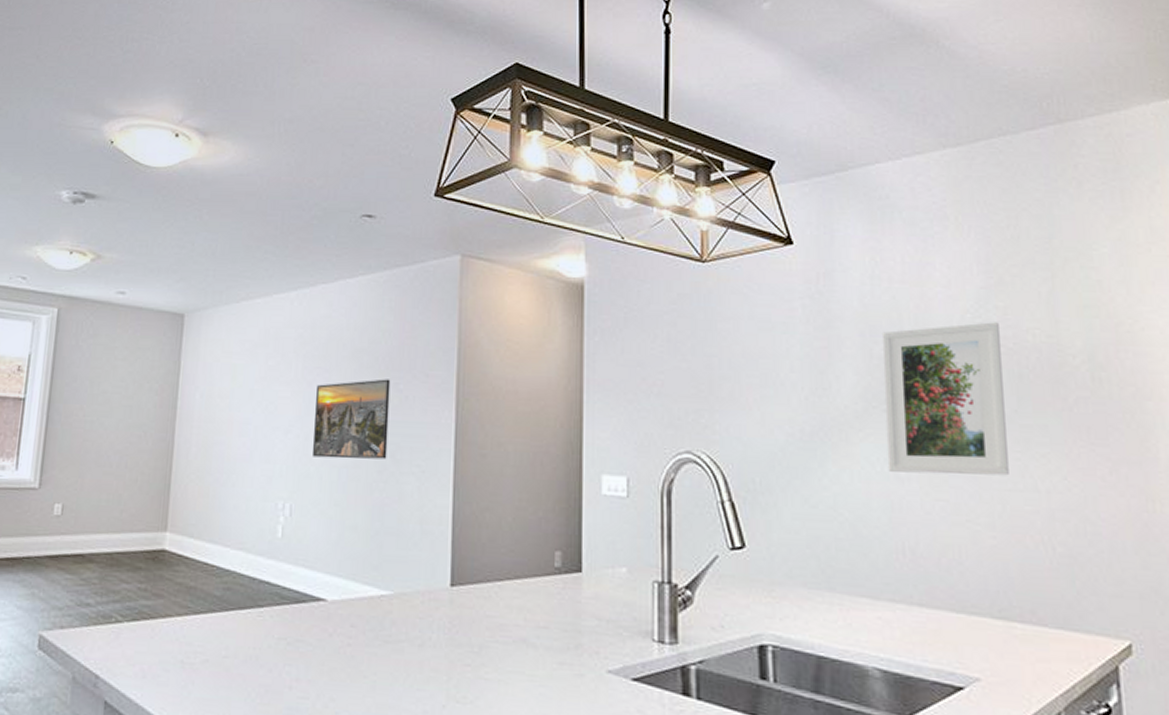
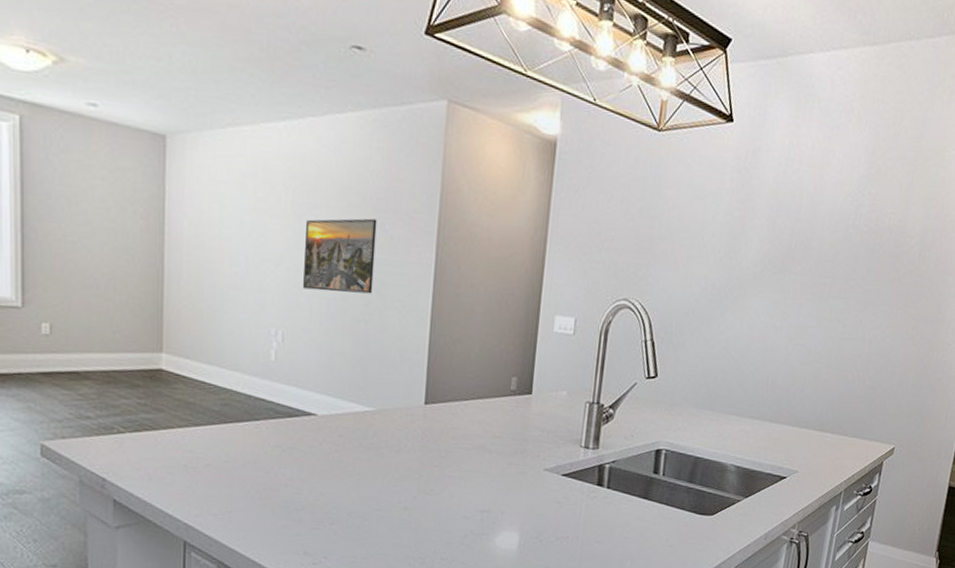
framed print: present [881,322,1009,476] -> none [768,205,869,328]

